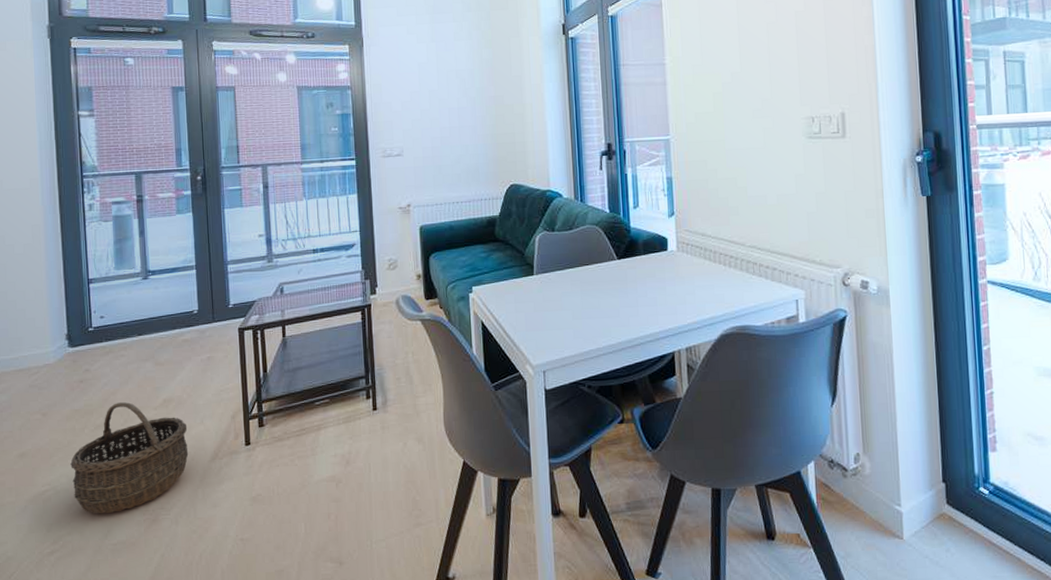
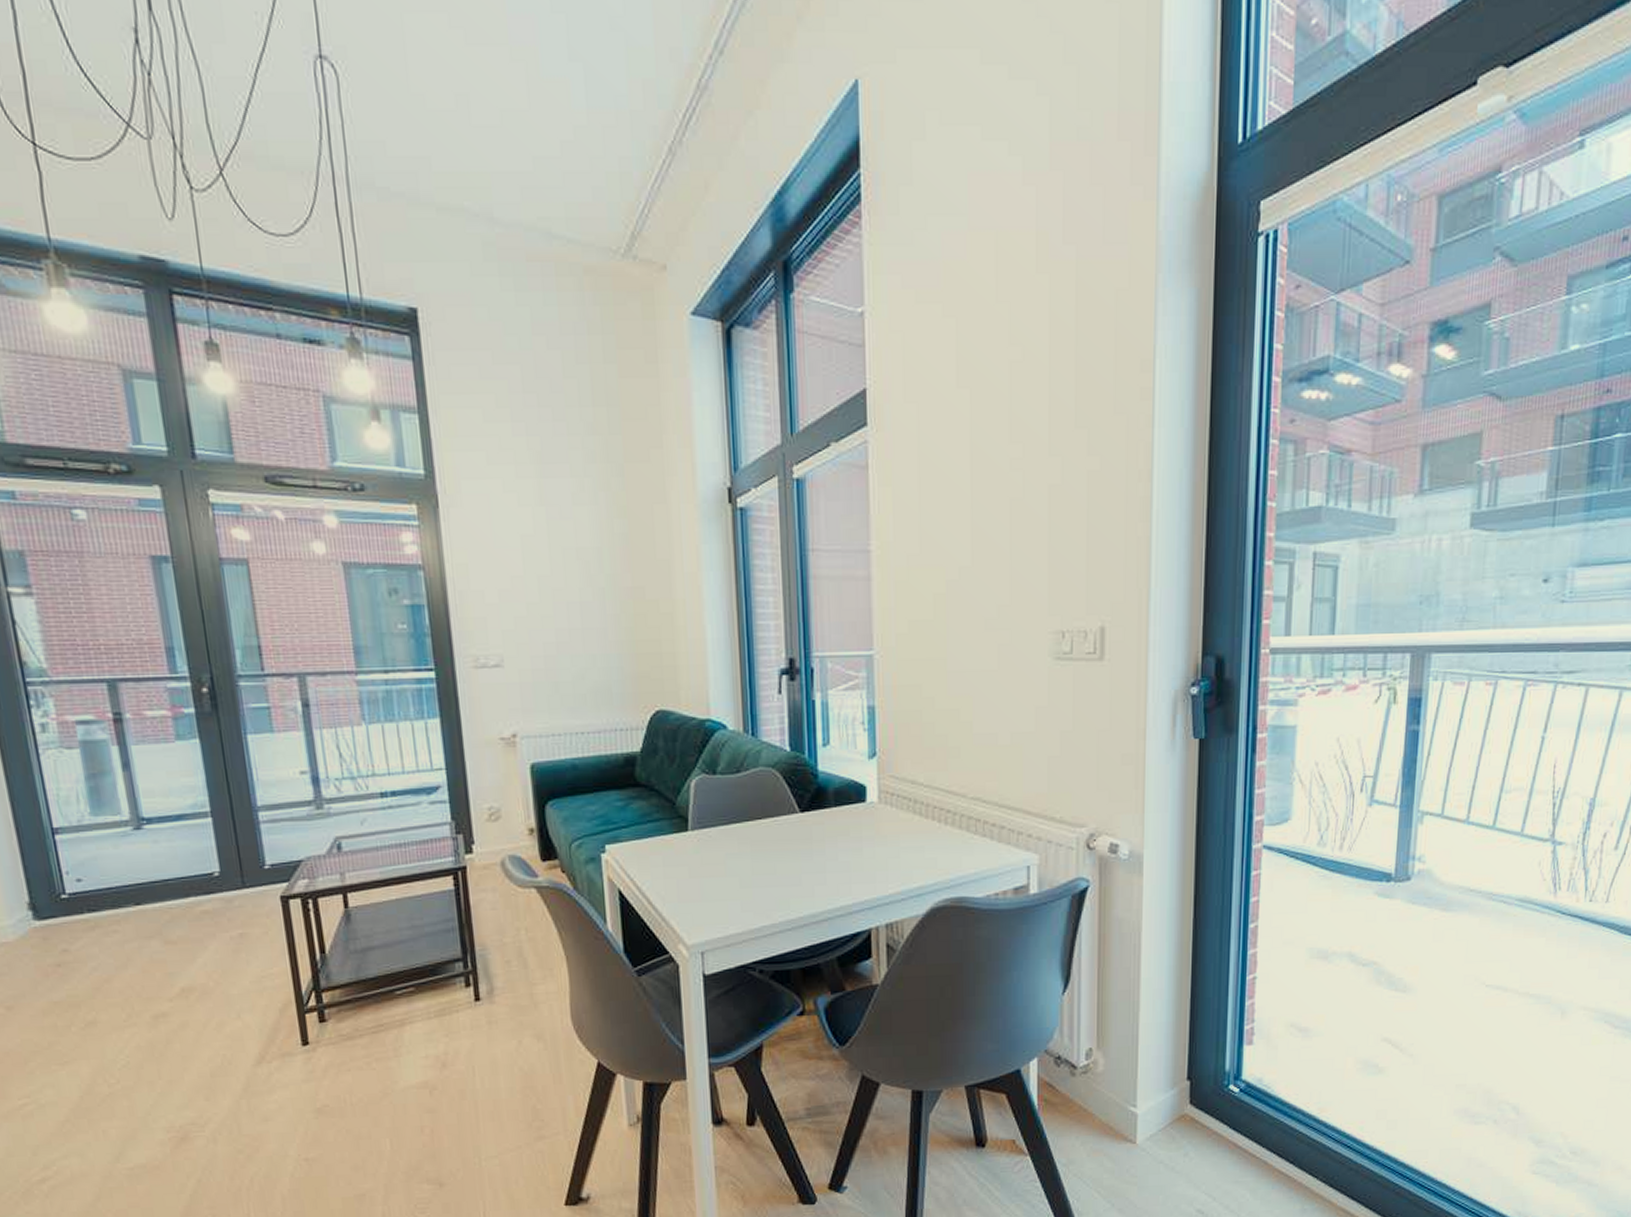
wicker basket: present [70,402,189,514] -> none [55,992,224,1133]

